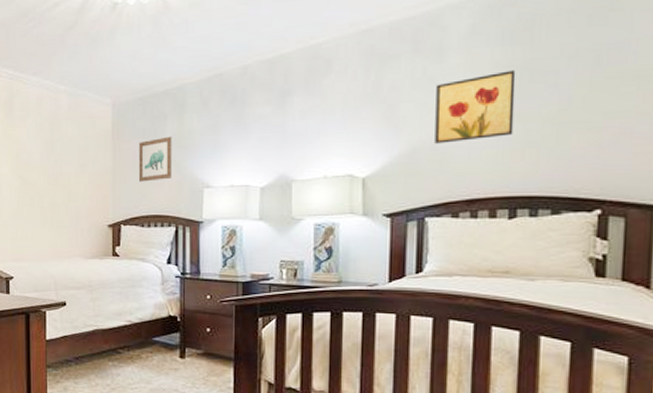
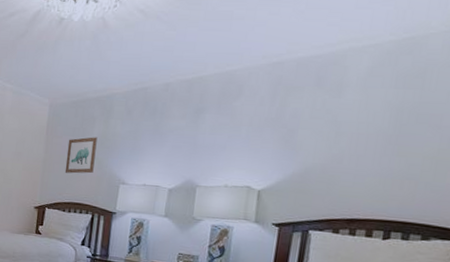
wall art: present [435,70,516,144] -> none [325,110,405,168]

